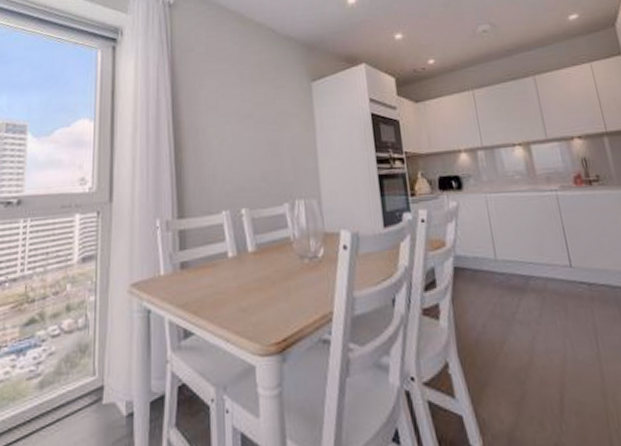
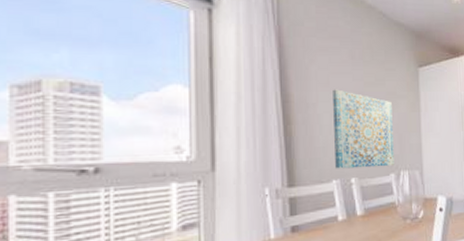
wall art: none [222,112,288,199] -> present [333,89,394,169]

